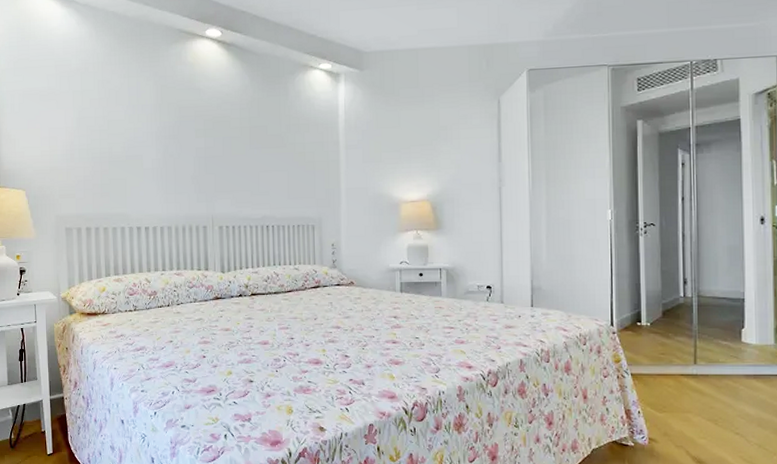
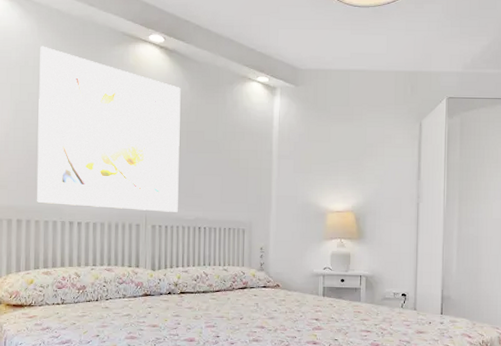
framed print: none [99,50,245,212] -> present [36,46,181,212]

